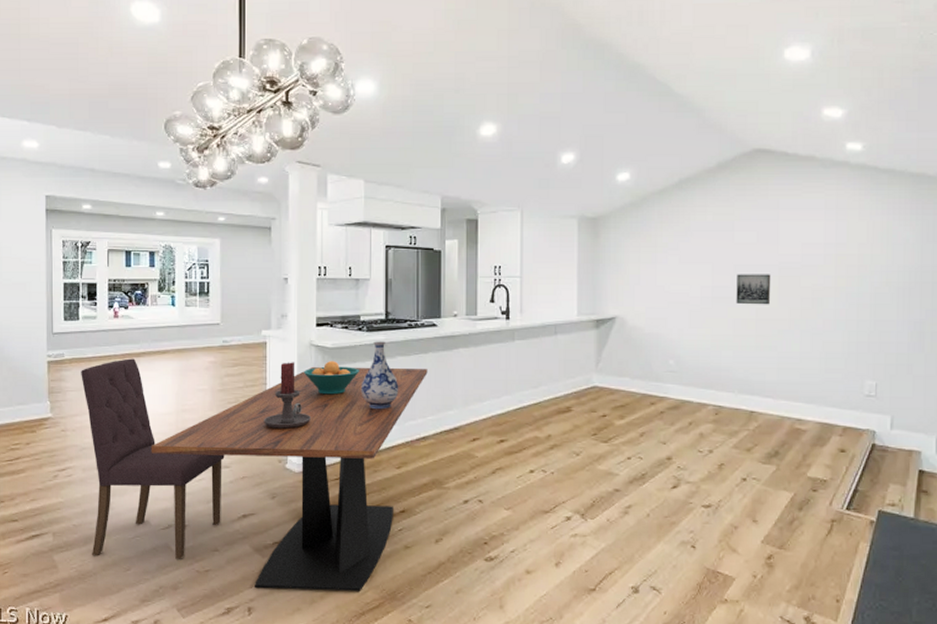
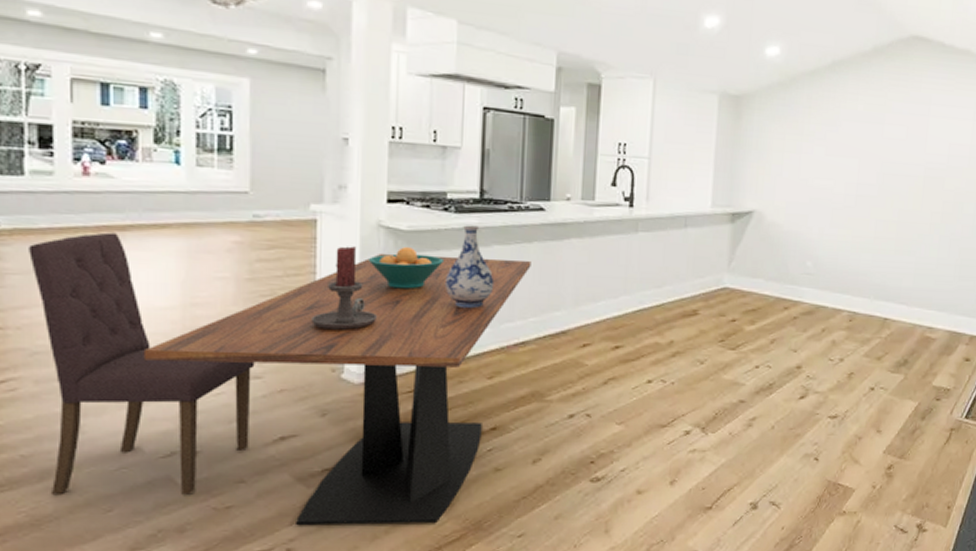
wall art: present [736,274,771,305] -> none [880,171,917,207]

